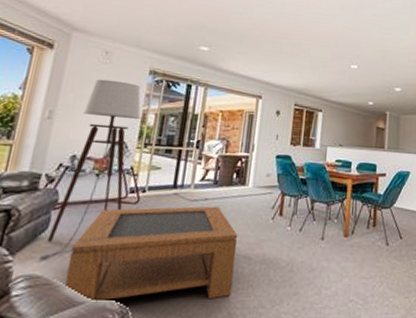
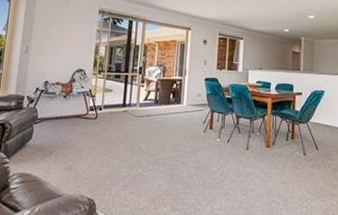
floor lamp: present [38,79,141,261] -> none [27,19,95,163]
coffee table: present [65,206,238,303] -> none [48,121,177,196]

